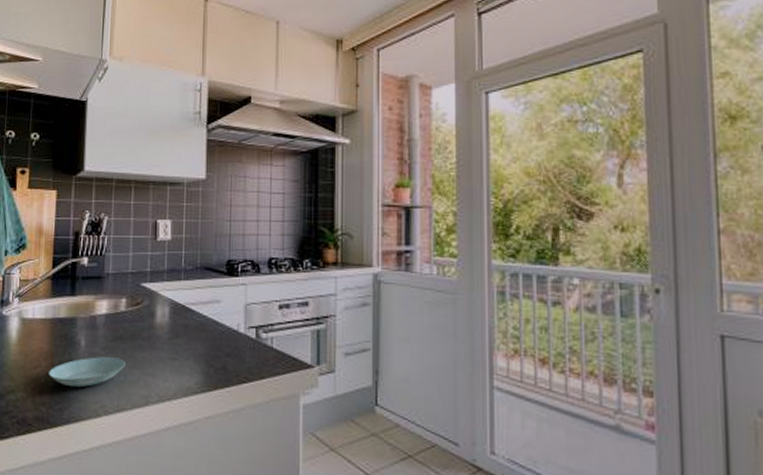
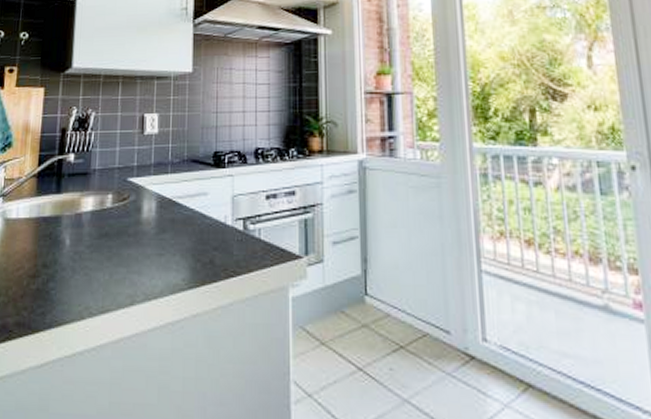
saucer: present [49,357,126,388] -> none [31,256,111,289]

